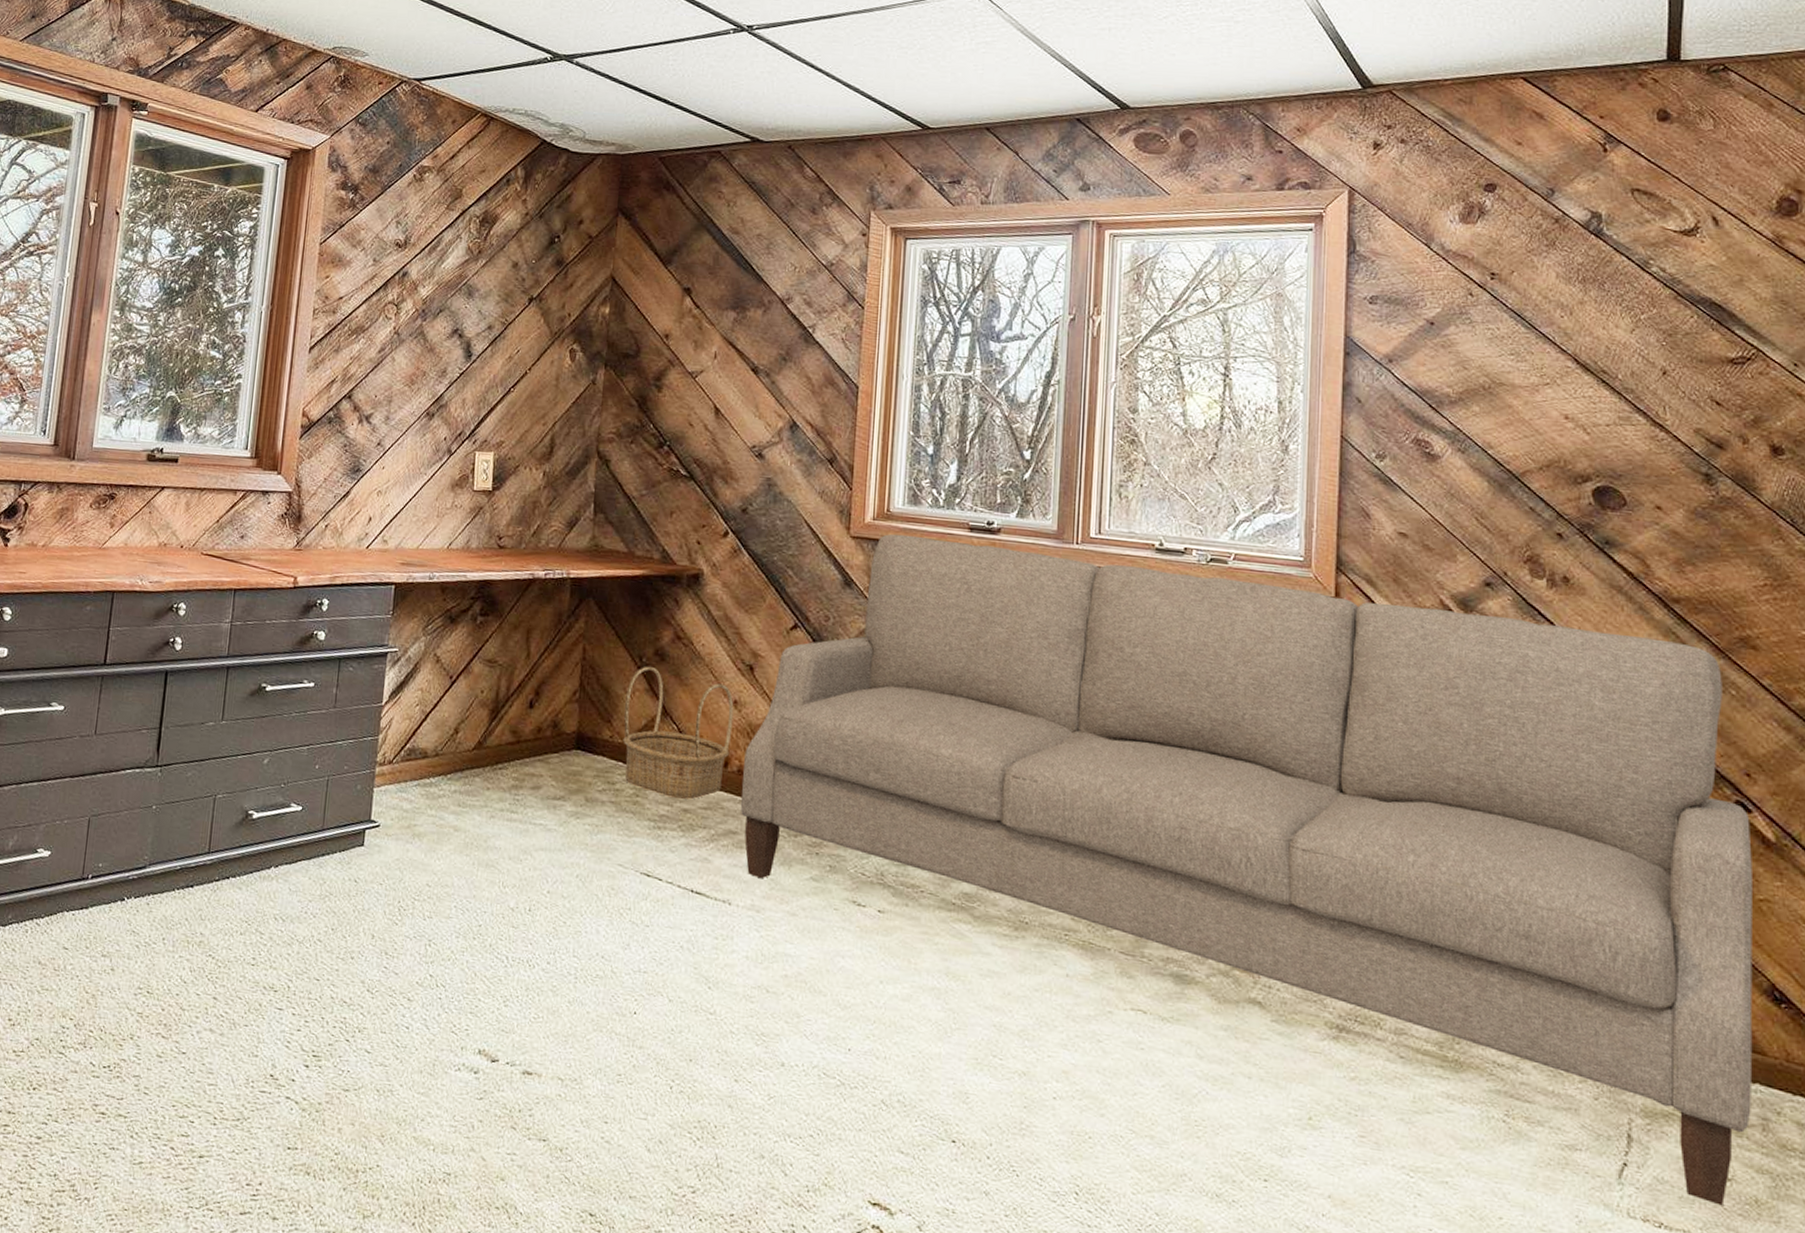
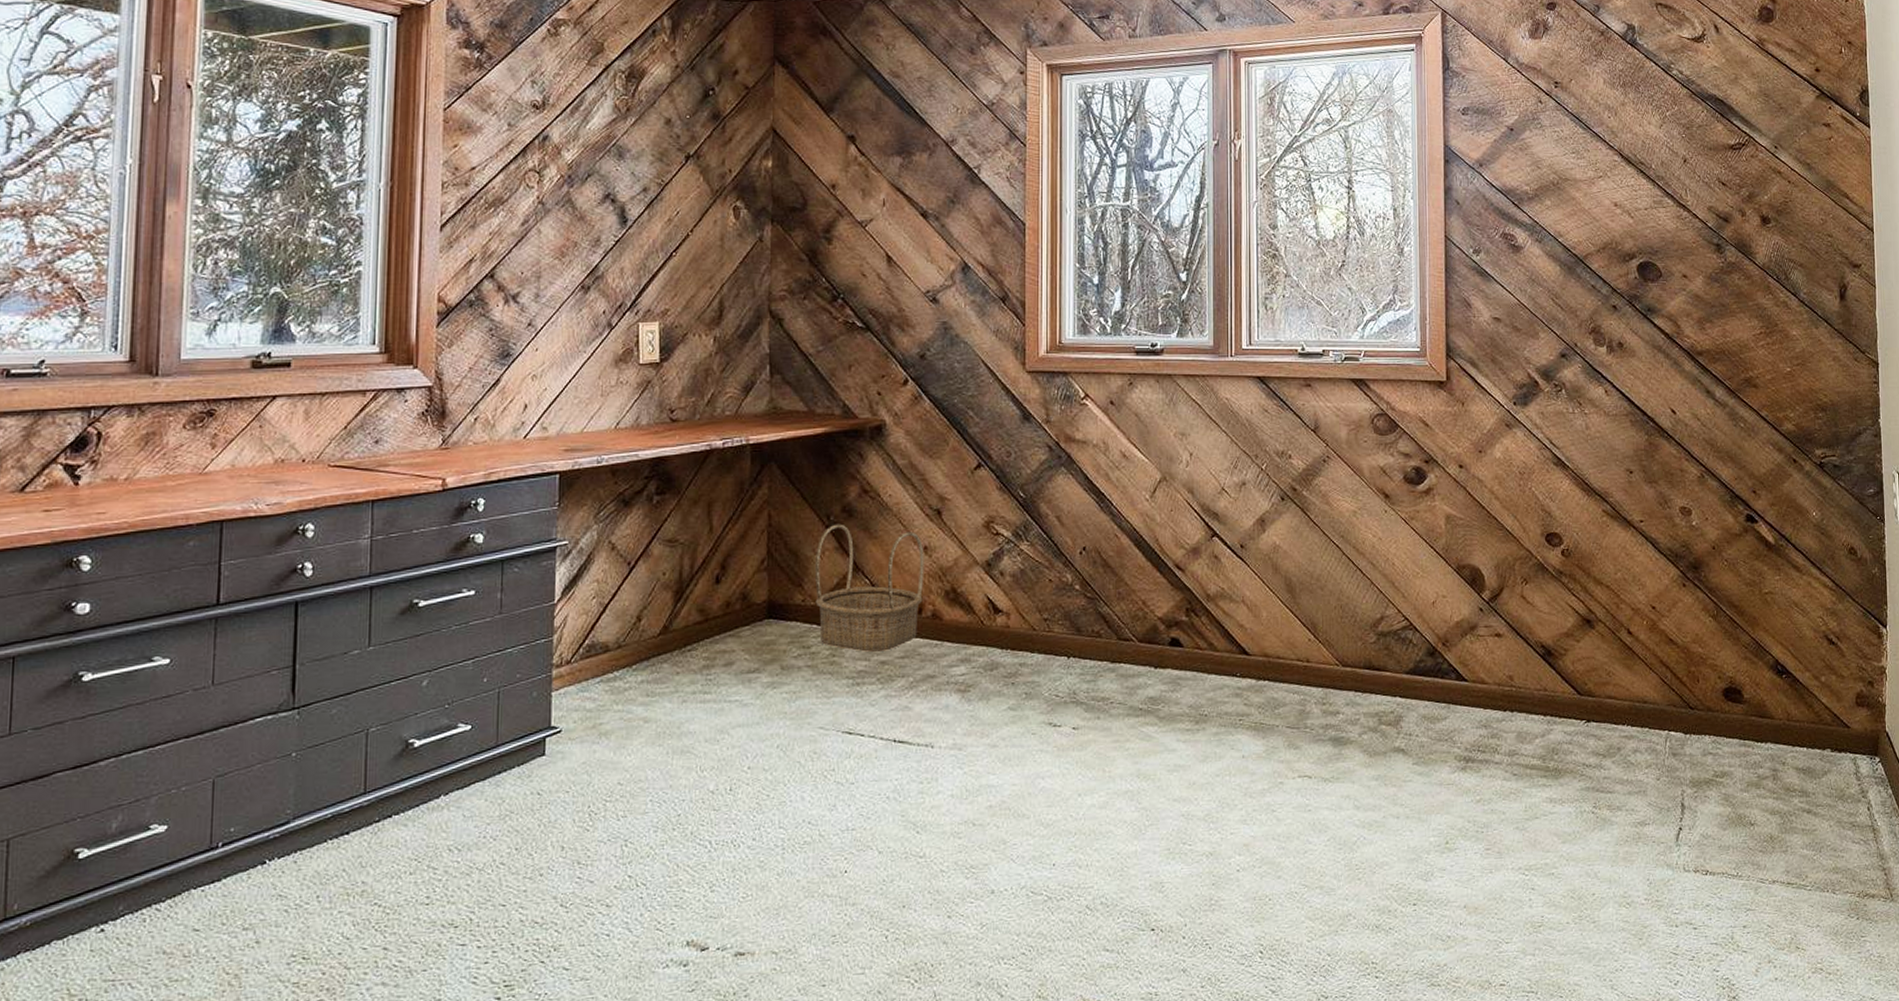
sofa: present [741,533,1753,1206] -> none [938,364,1765,847]

